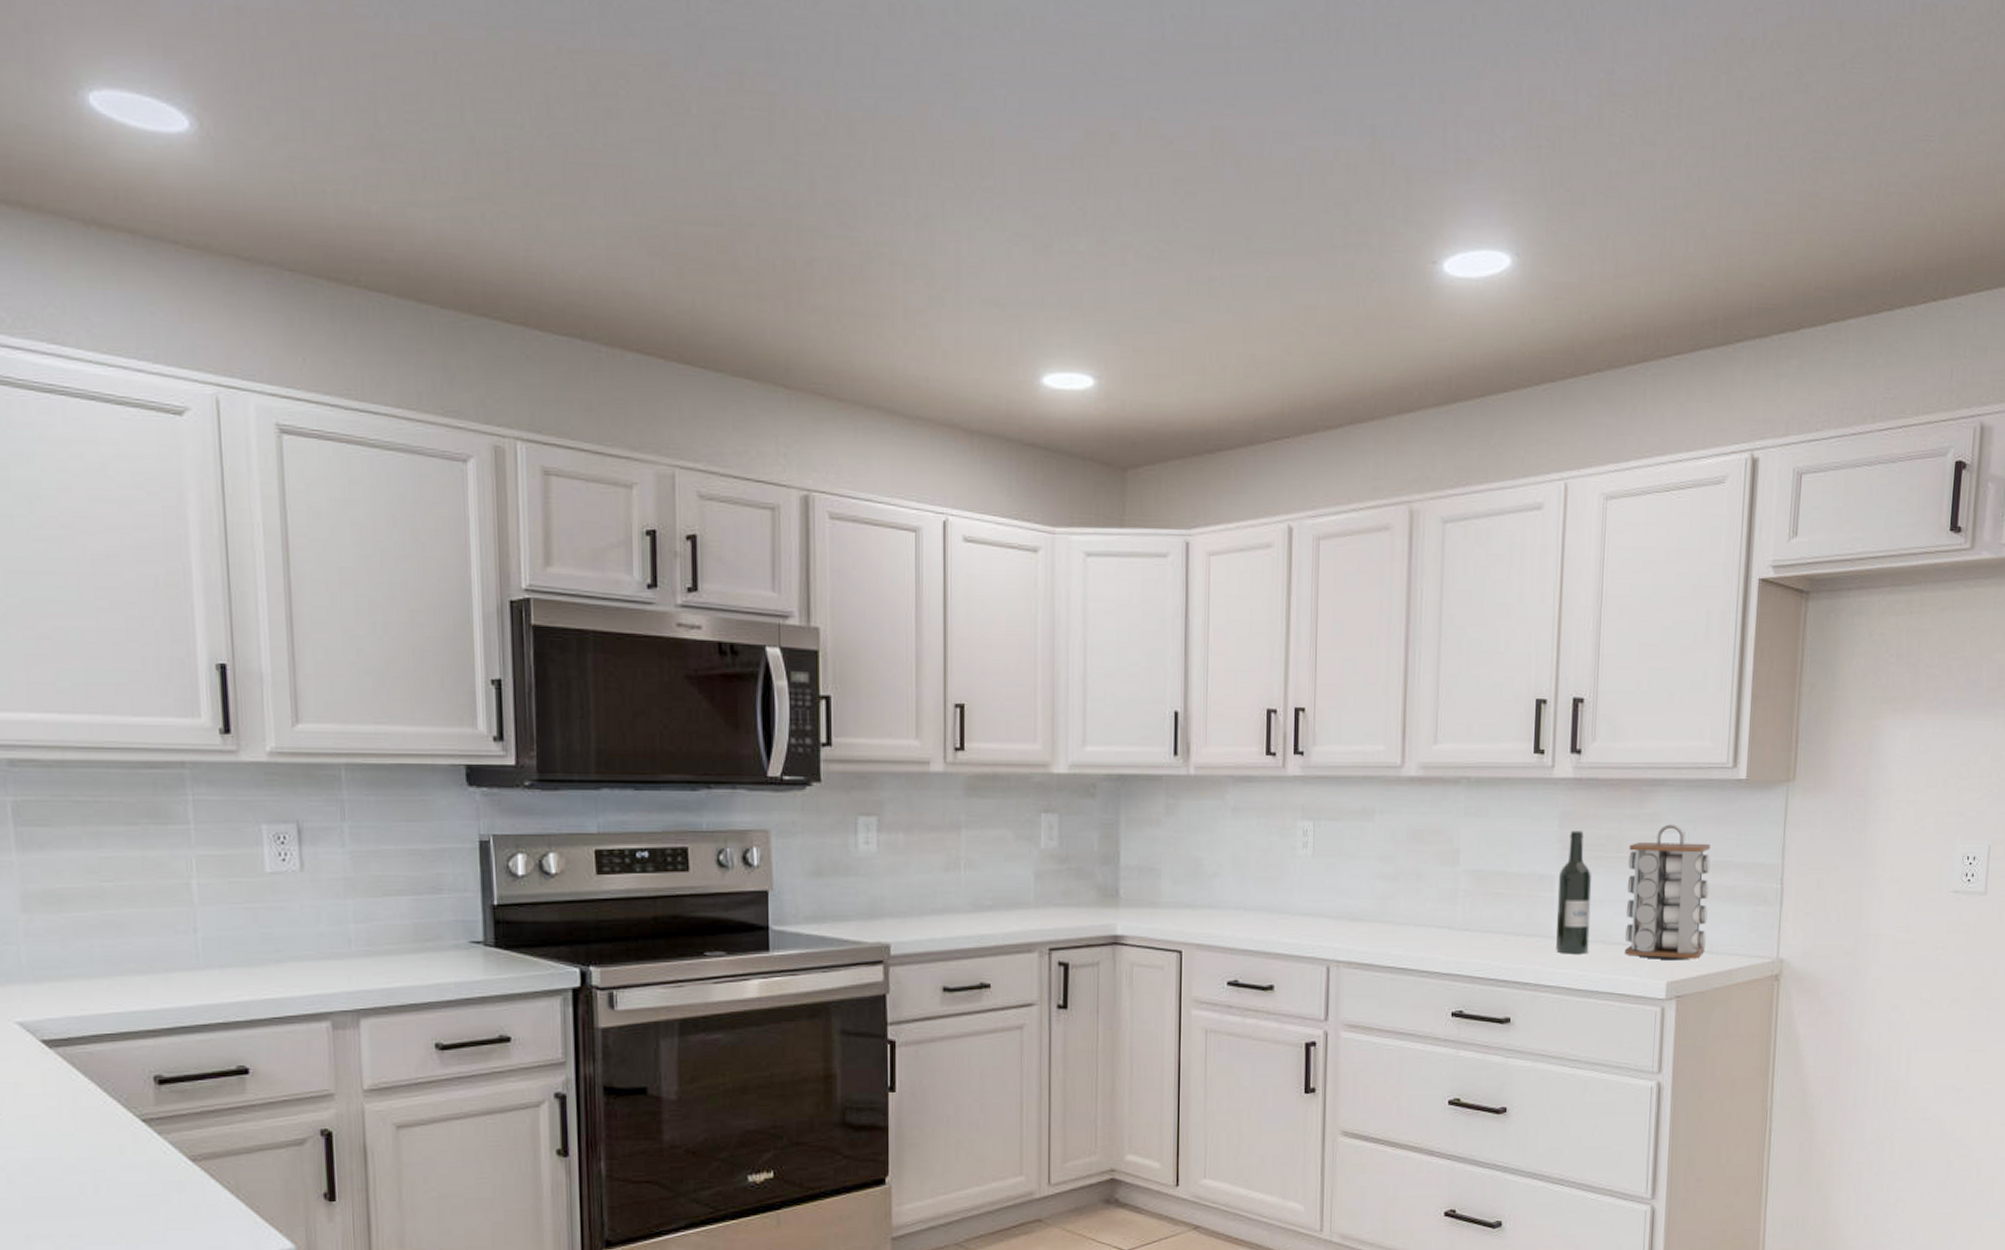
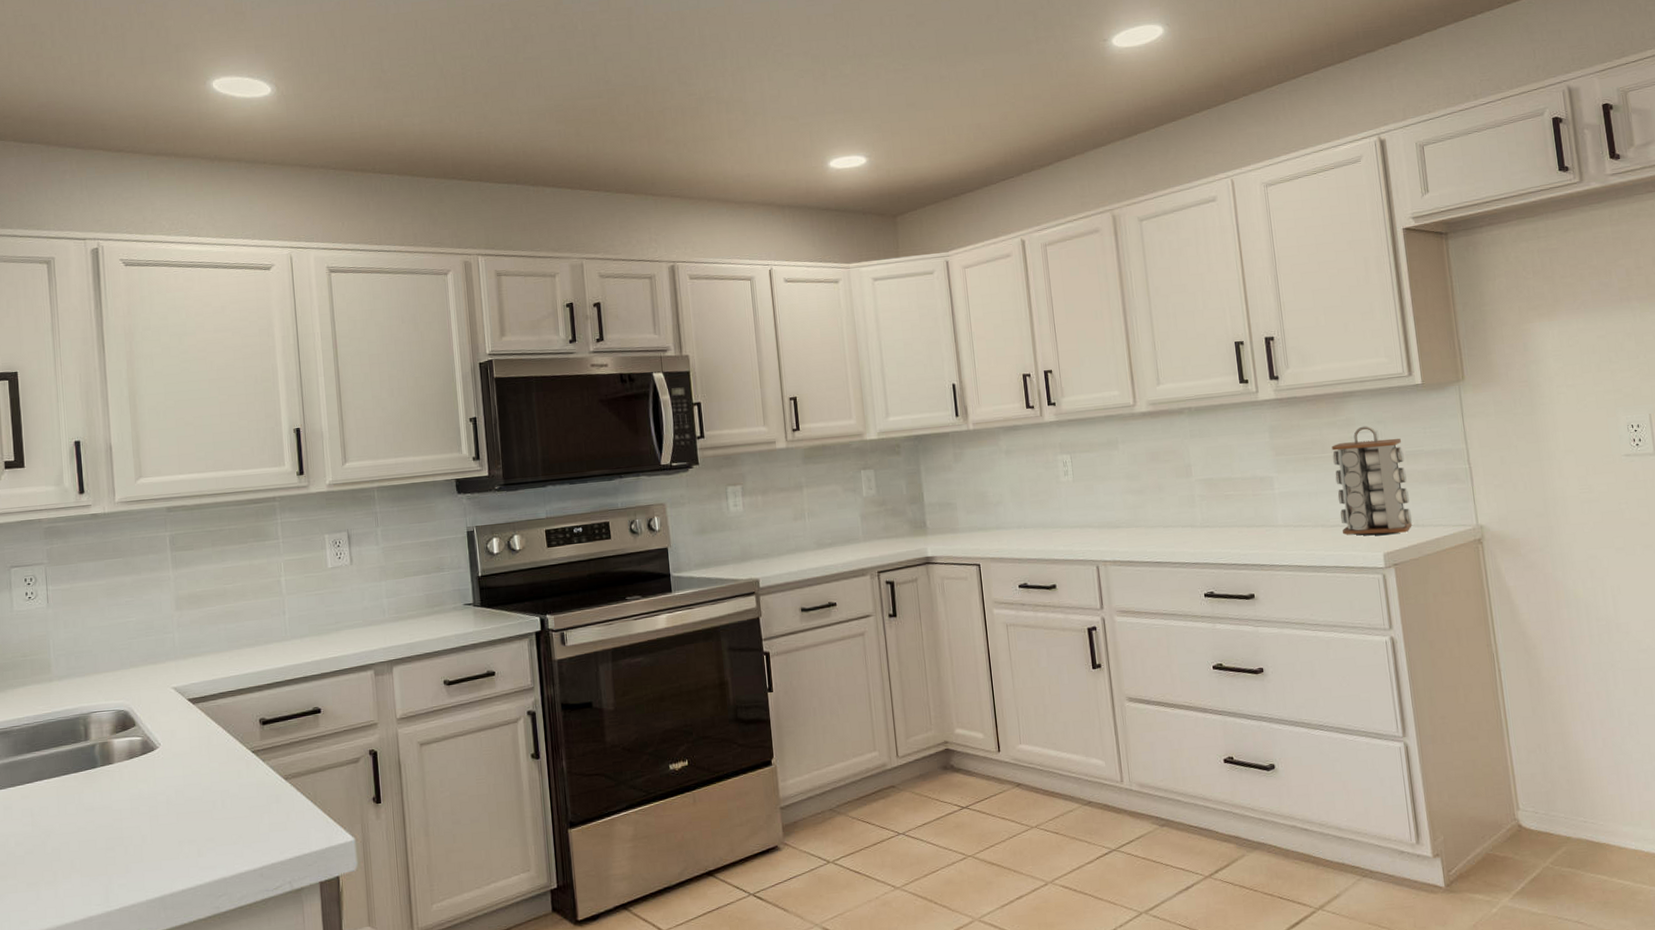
wine bottle: present [1556,830,1592,954] -> none [1276,439,1312,539]

